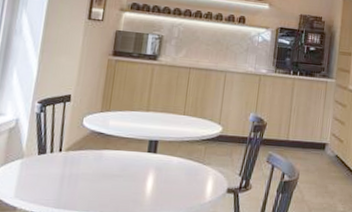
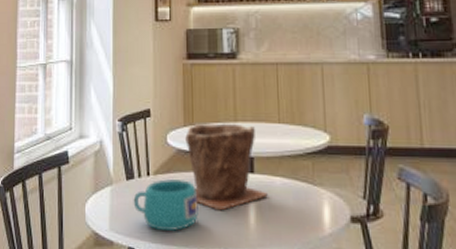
cup: none [41,154,104,199] -> present [133,178,198,232]
plant pot: none [100,110,166,183] -> present [185,123,269,211]

